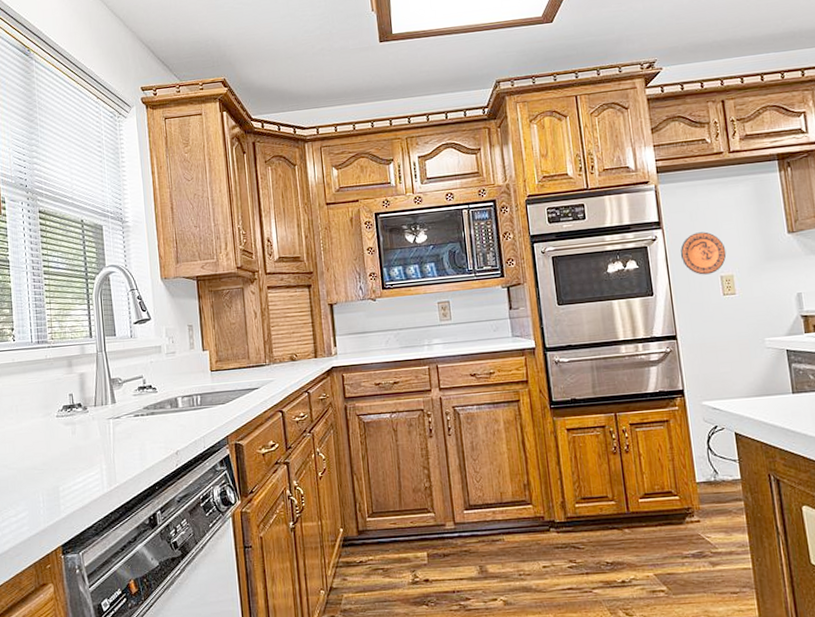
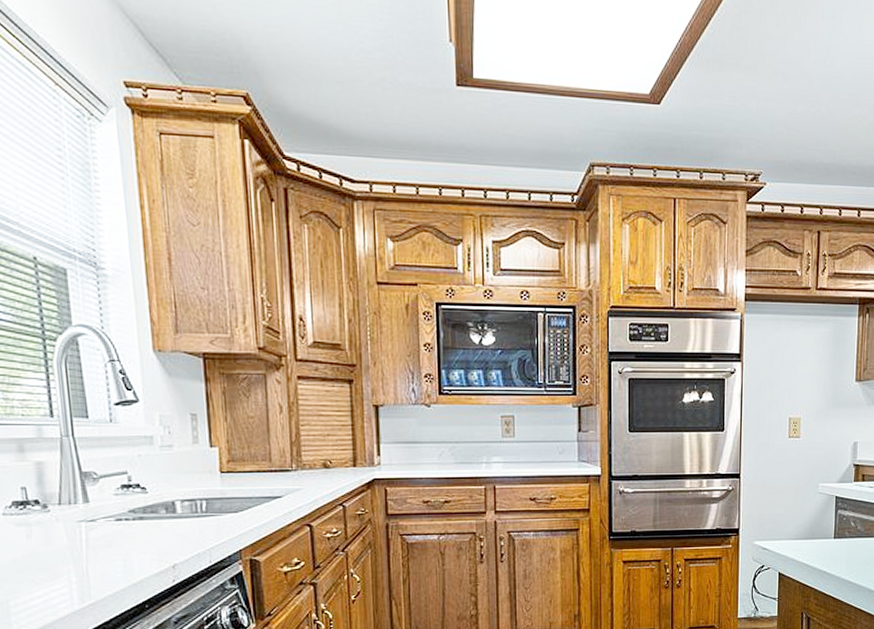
decorative plate: present [680,231,727,275] -> none [755,370,798,415]

